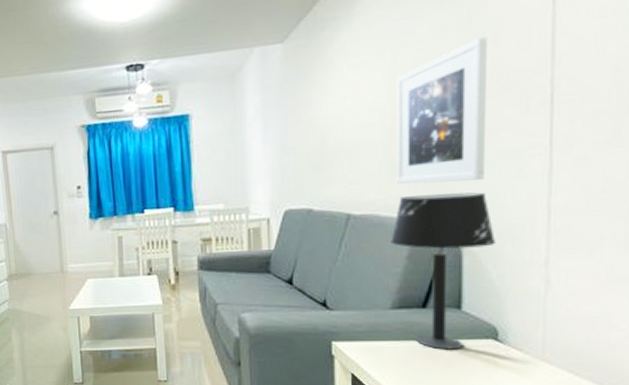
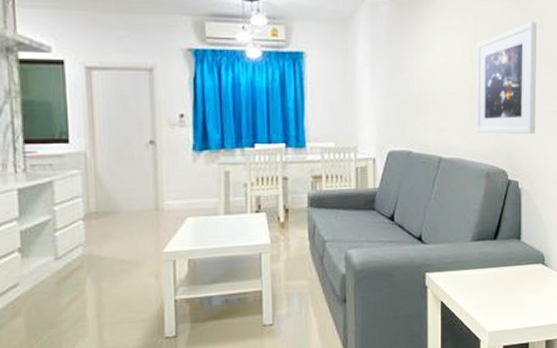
table lamp: present [391,192,497,350] -> none [471,143,543,275]

